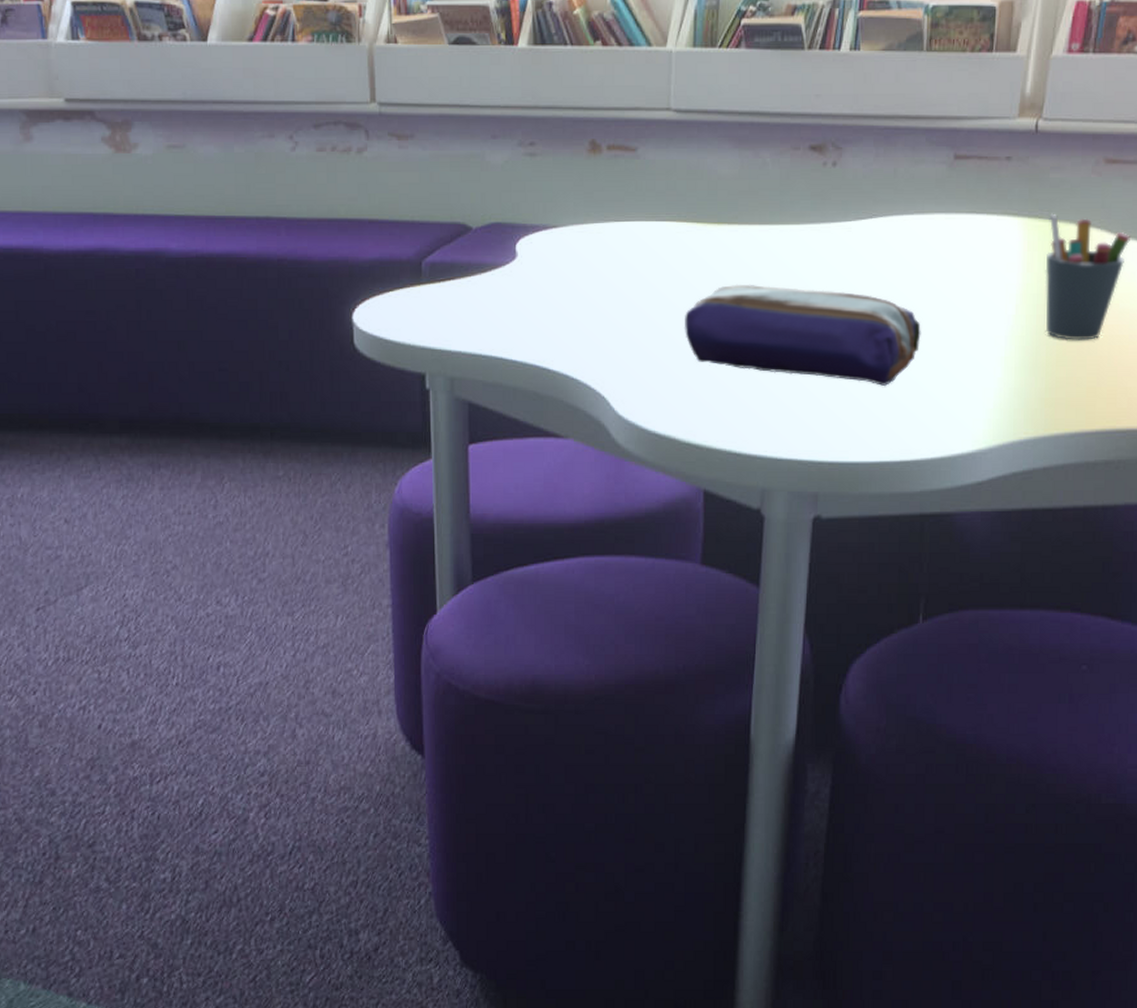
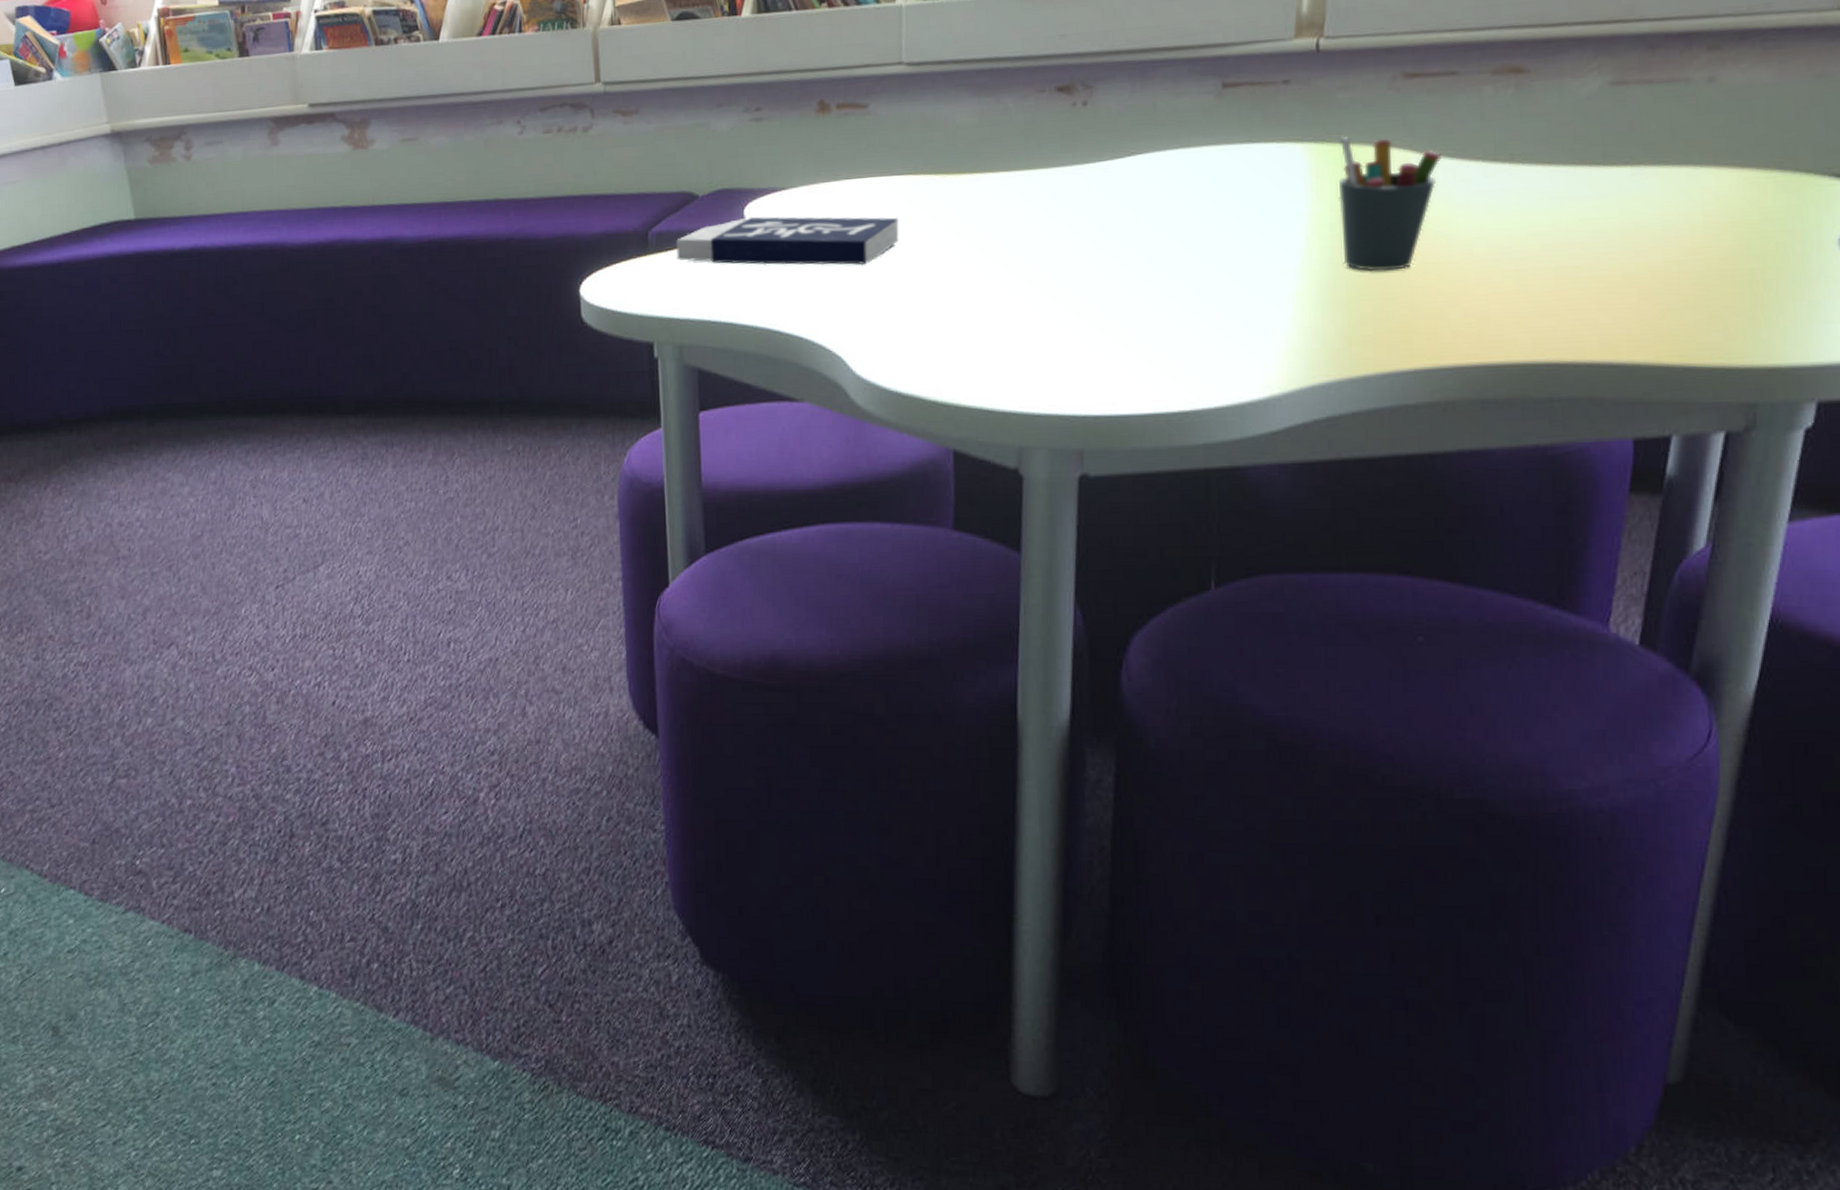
book: none [449,253,662,307] -> present [676,216,899,265]
pencil case: present [685,284,921,386] -> none [925,233,1195,332]

